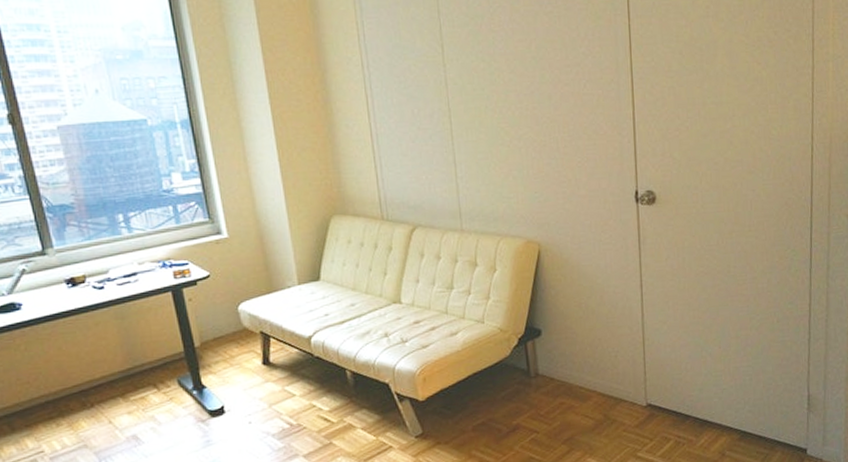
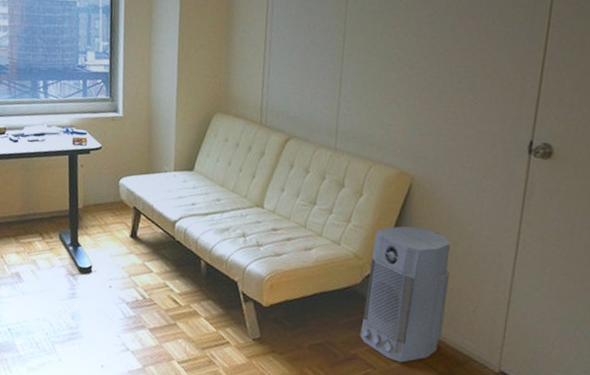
air purifier: none [515,290,592,421] -> present [360,226,450,363]

